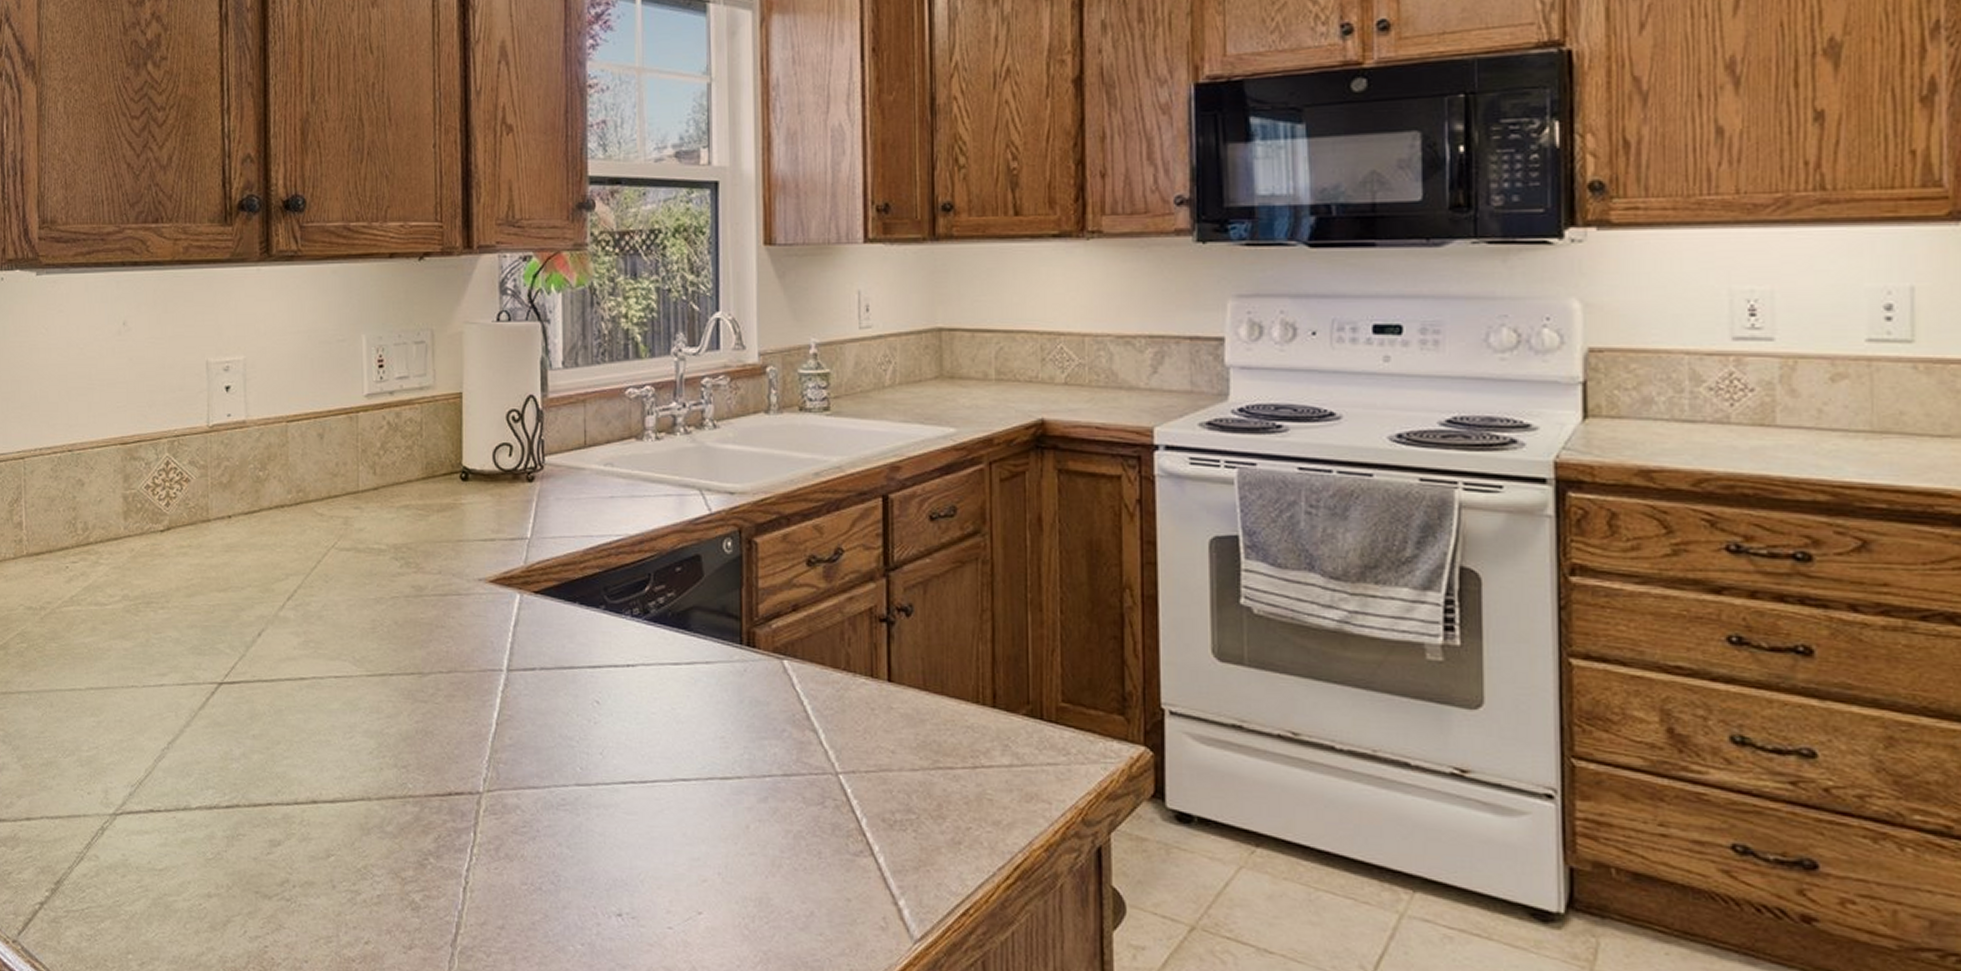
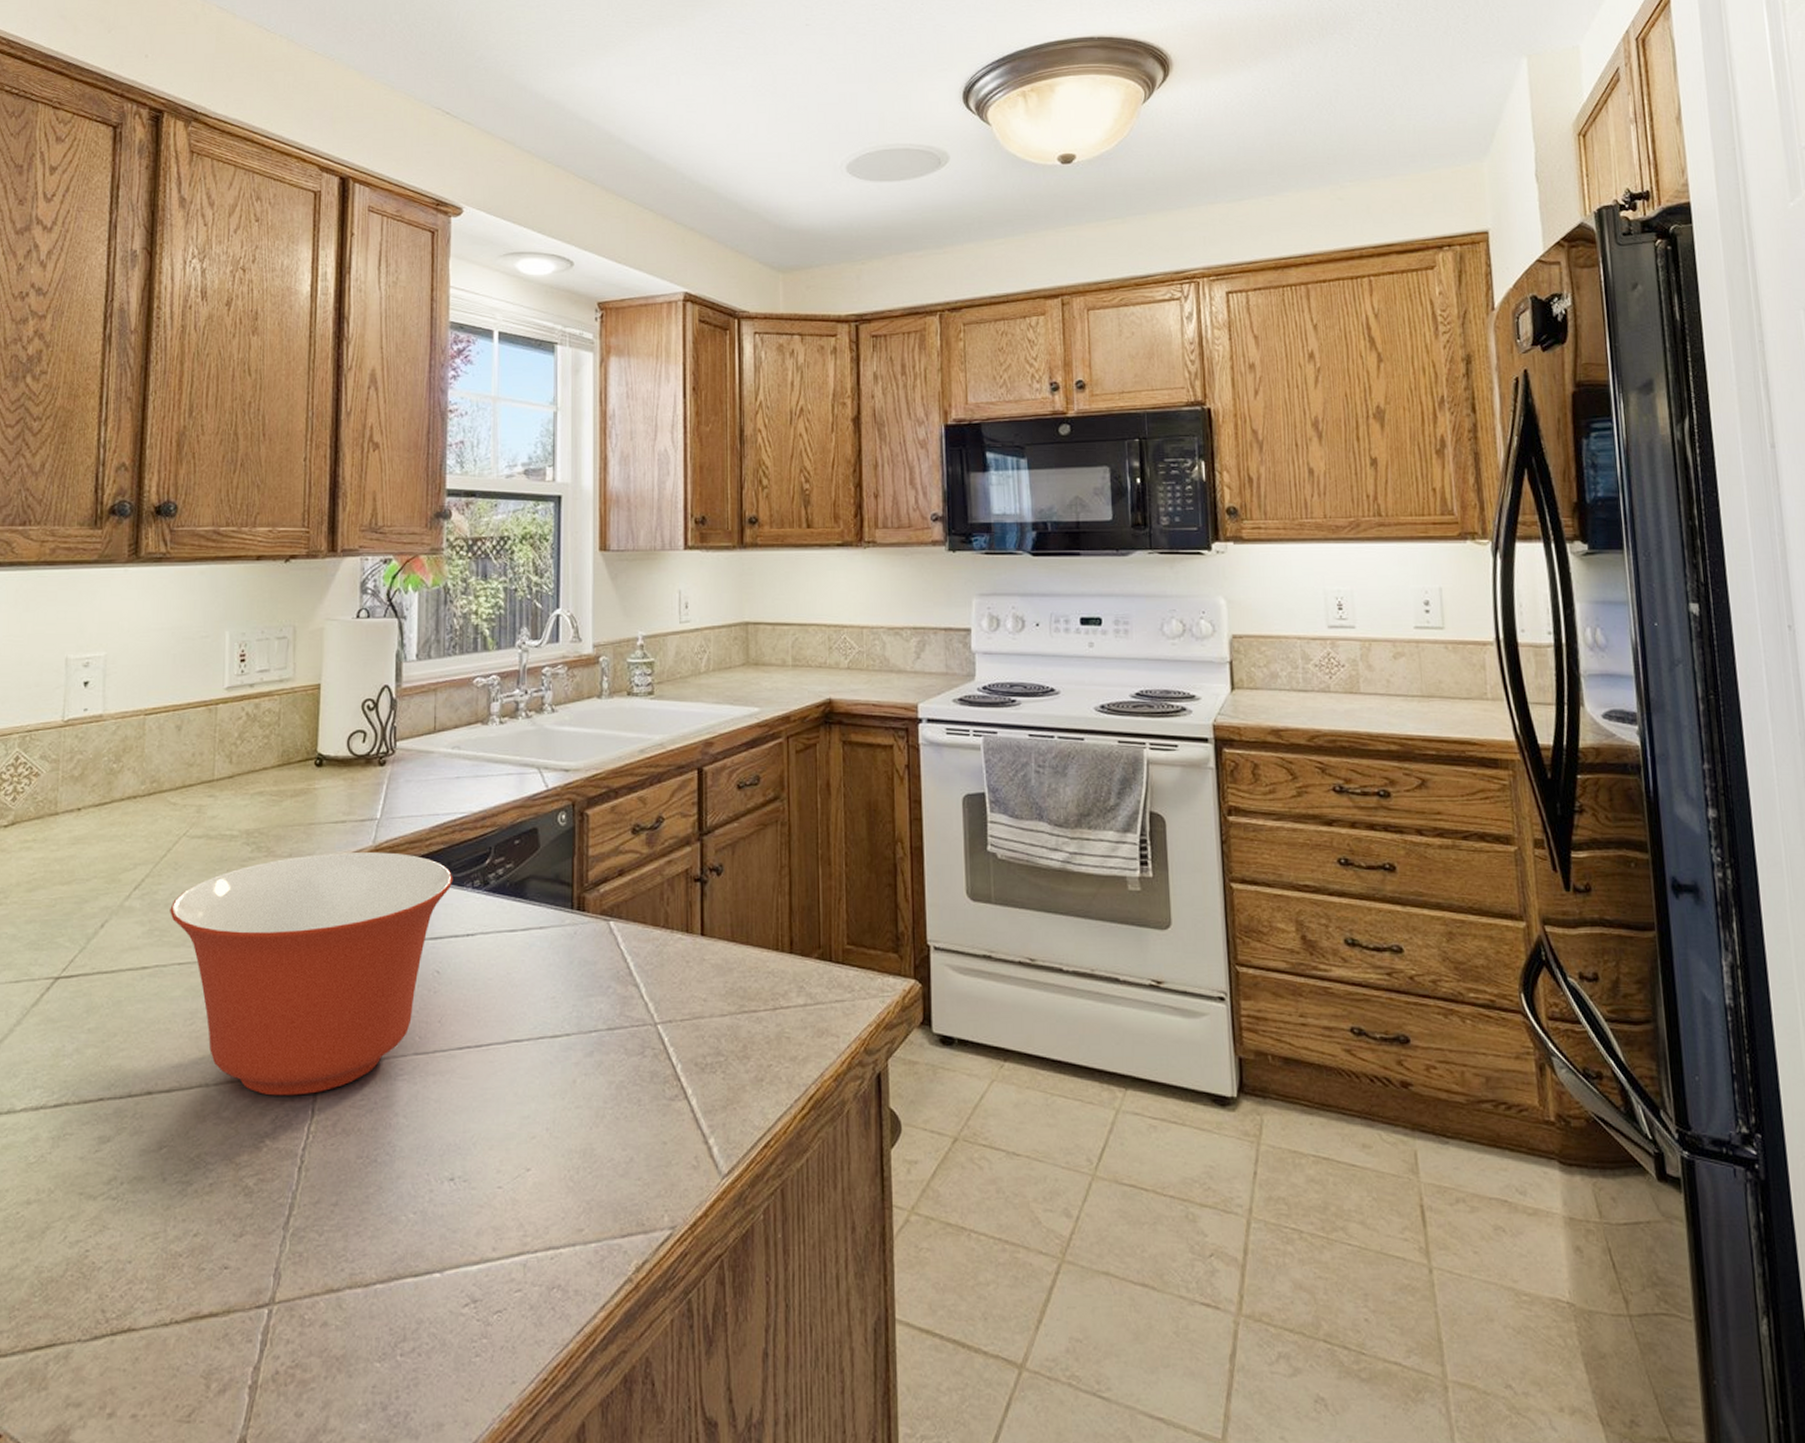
mixing bowl: none [323,572,611,817] -> present [170,852,453,1096]

